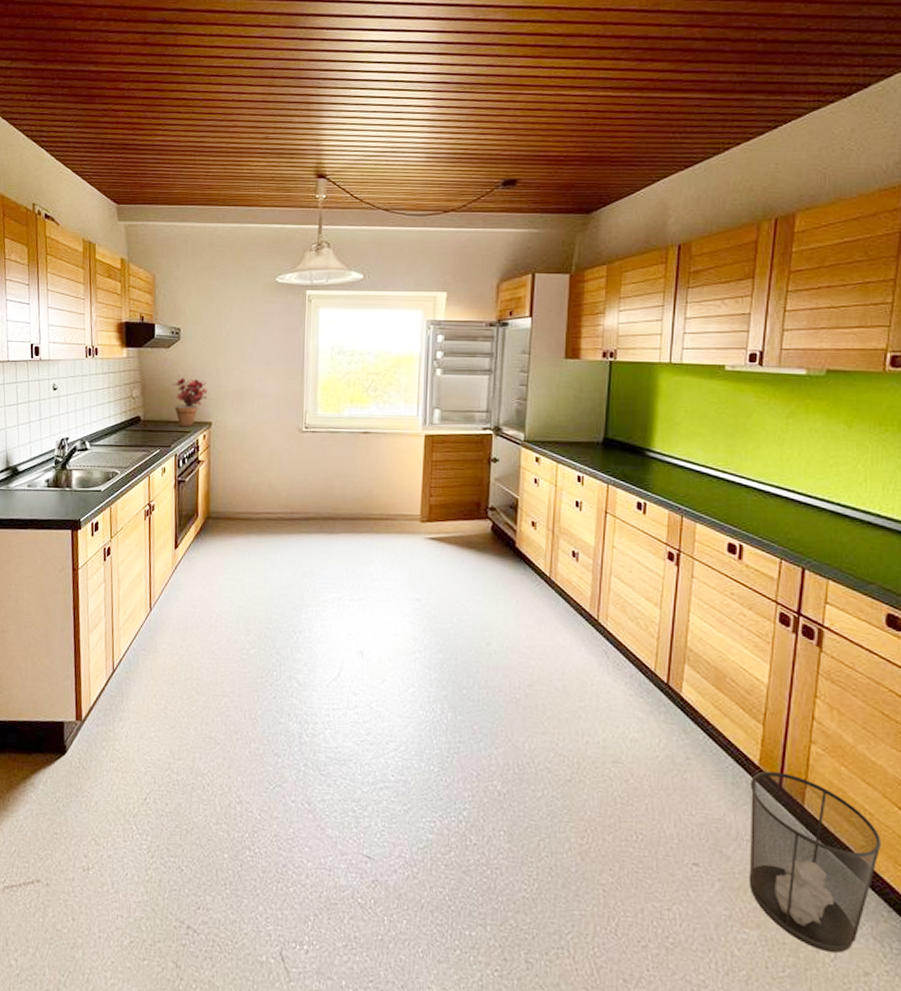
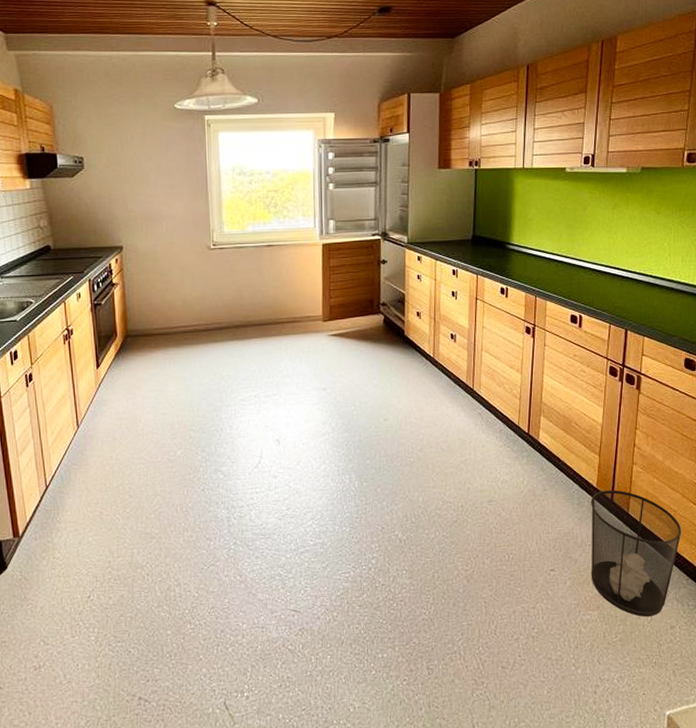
potted plant: present [173,377,208,427] -> none [80,204,116,253]

